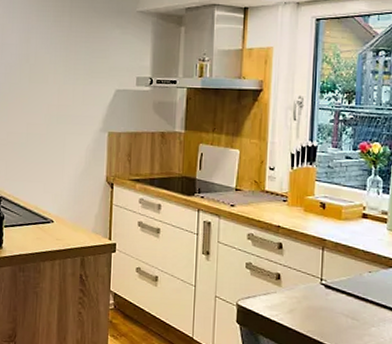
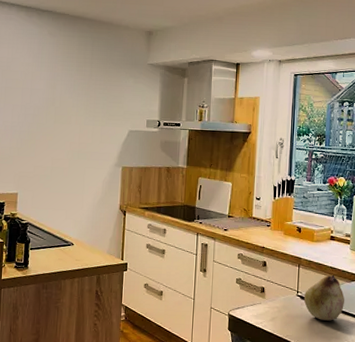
fruit: none [329,260,380,315] -> present [303,275,344,321]

